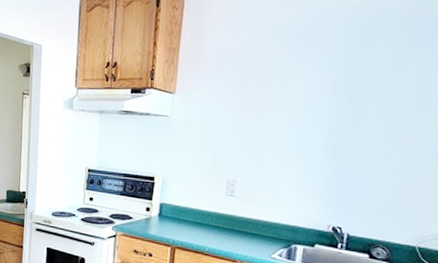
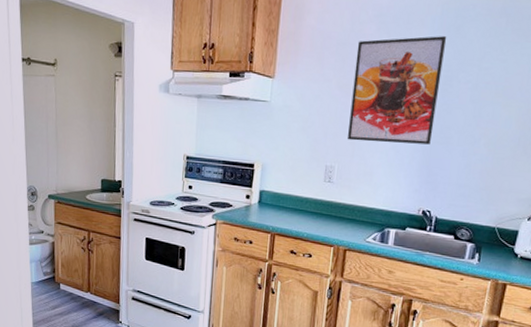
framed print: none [250,50,354,159] -> present [348,36,447,145]

